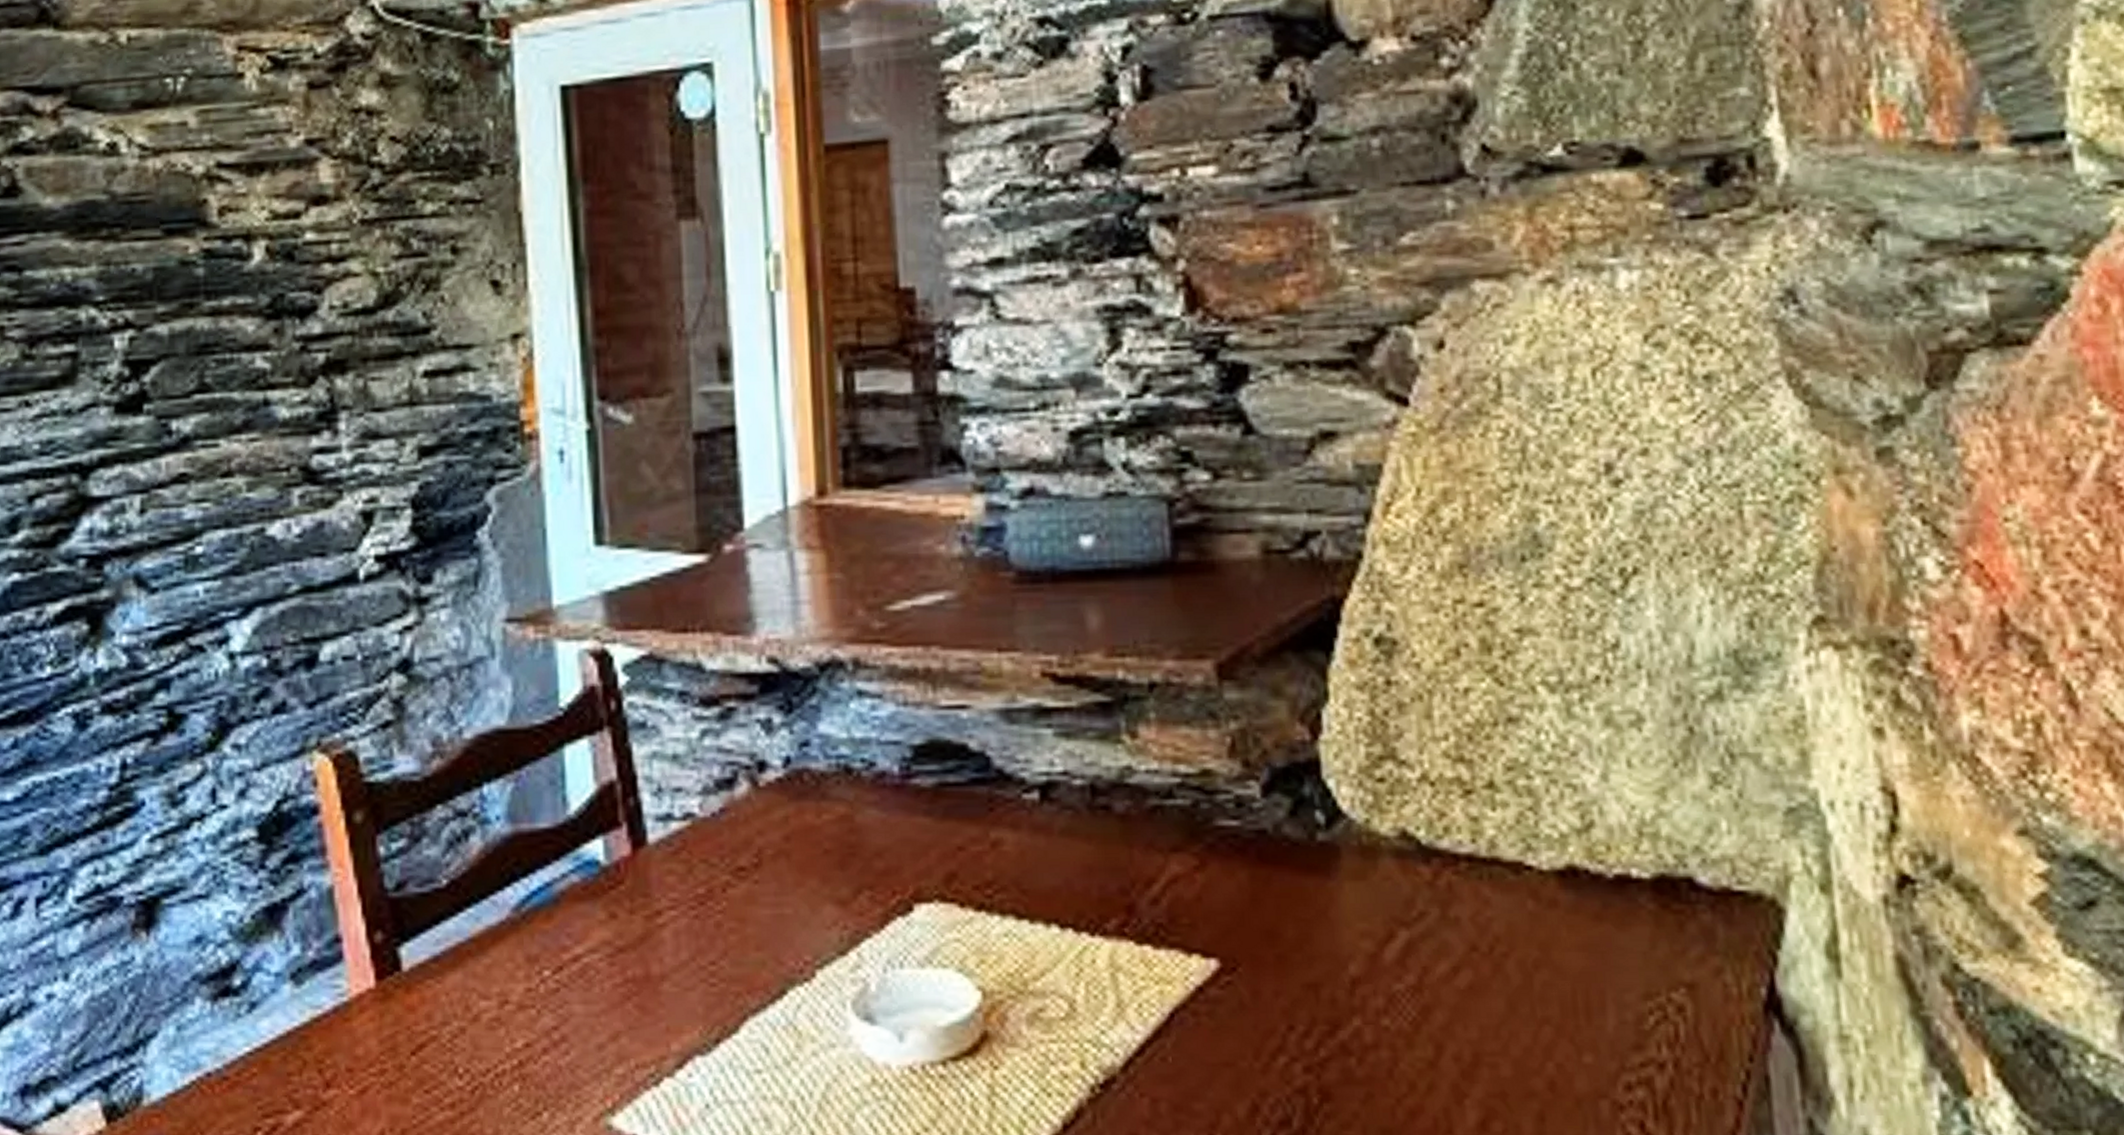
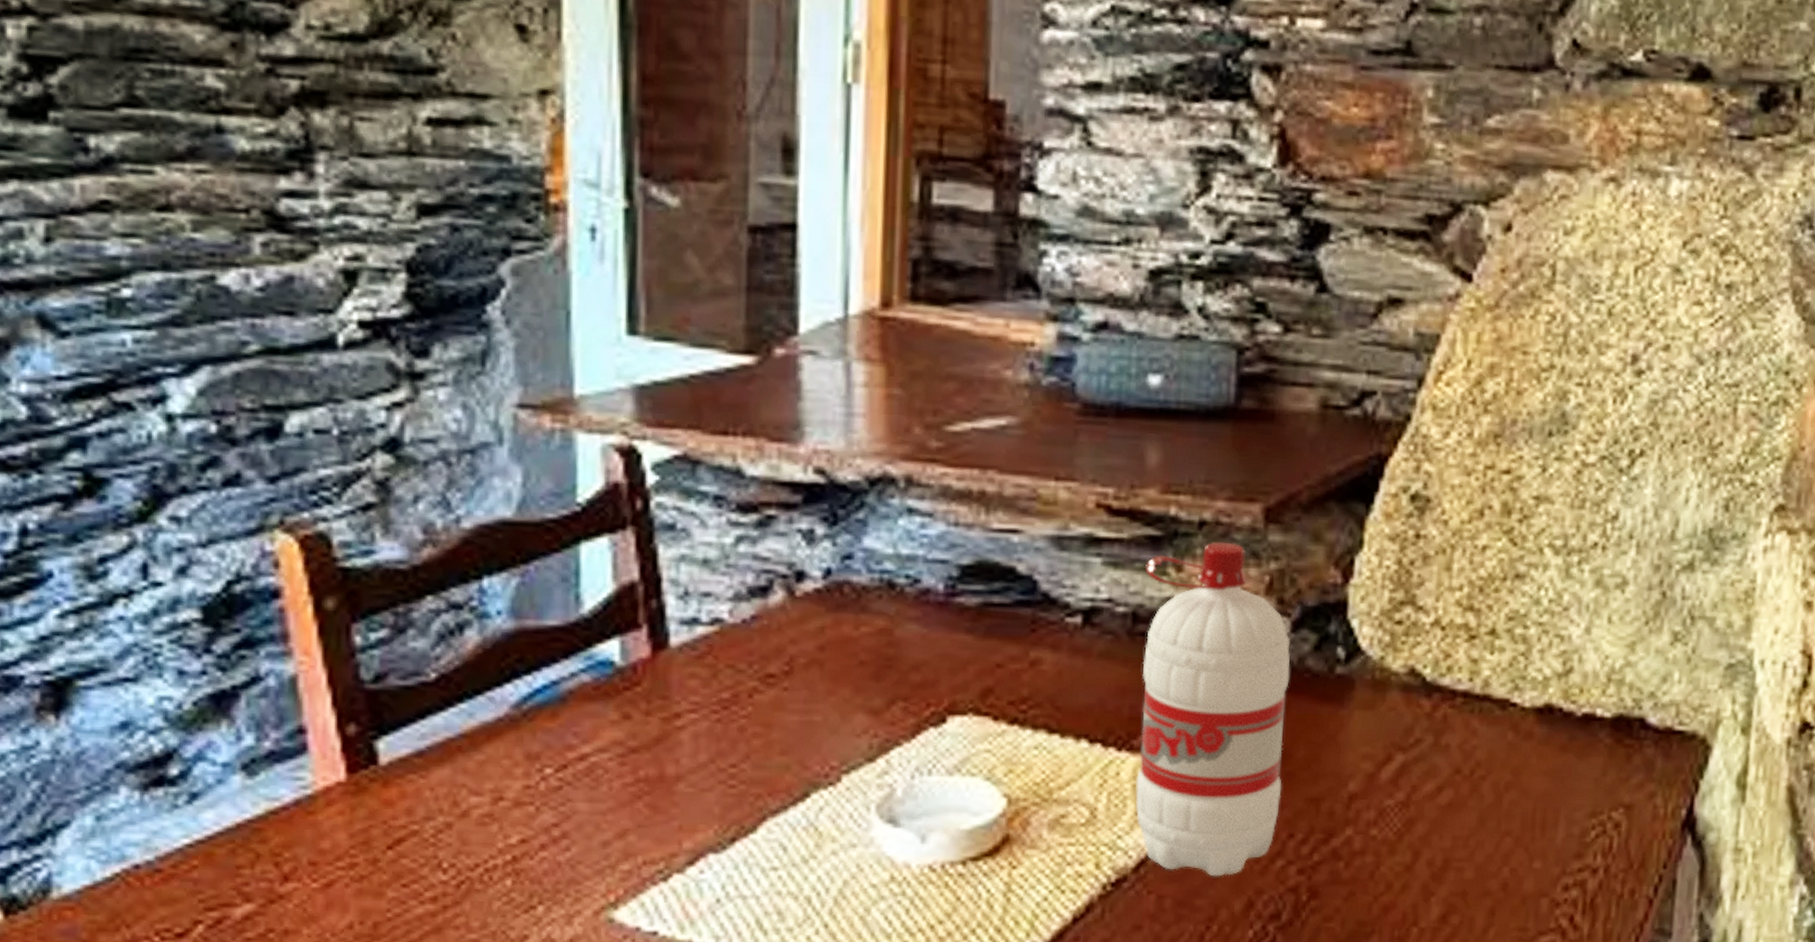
water bottle: none [1097,703,1275,1077] -> present [1135,541,1291,877]

